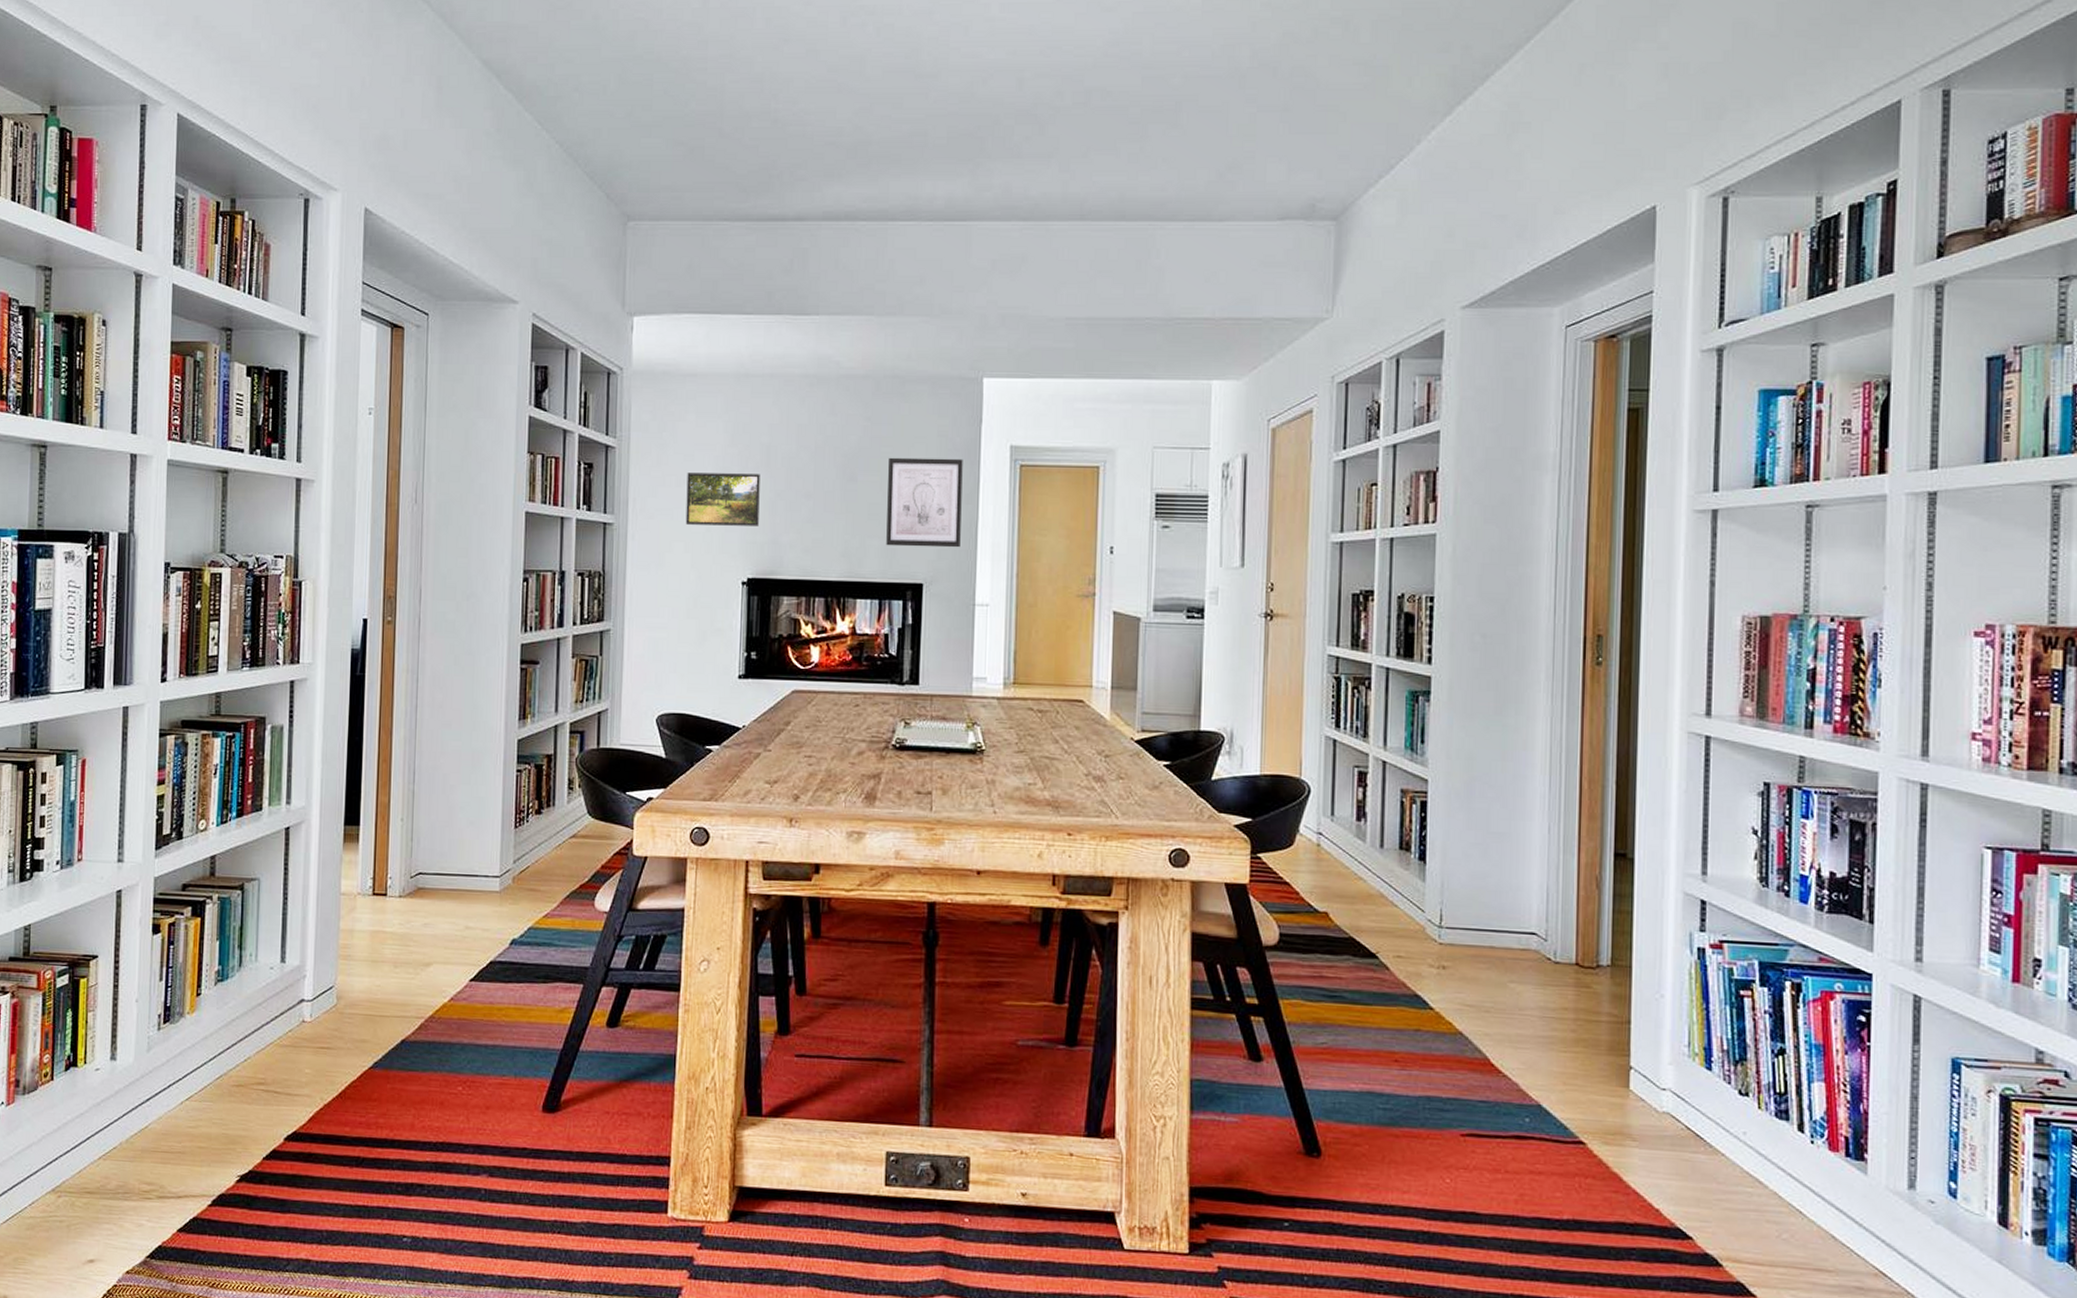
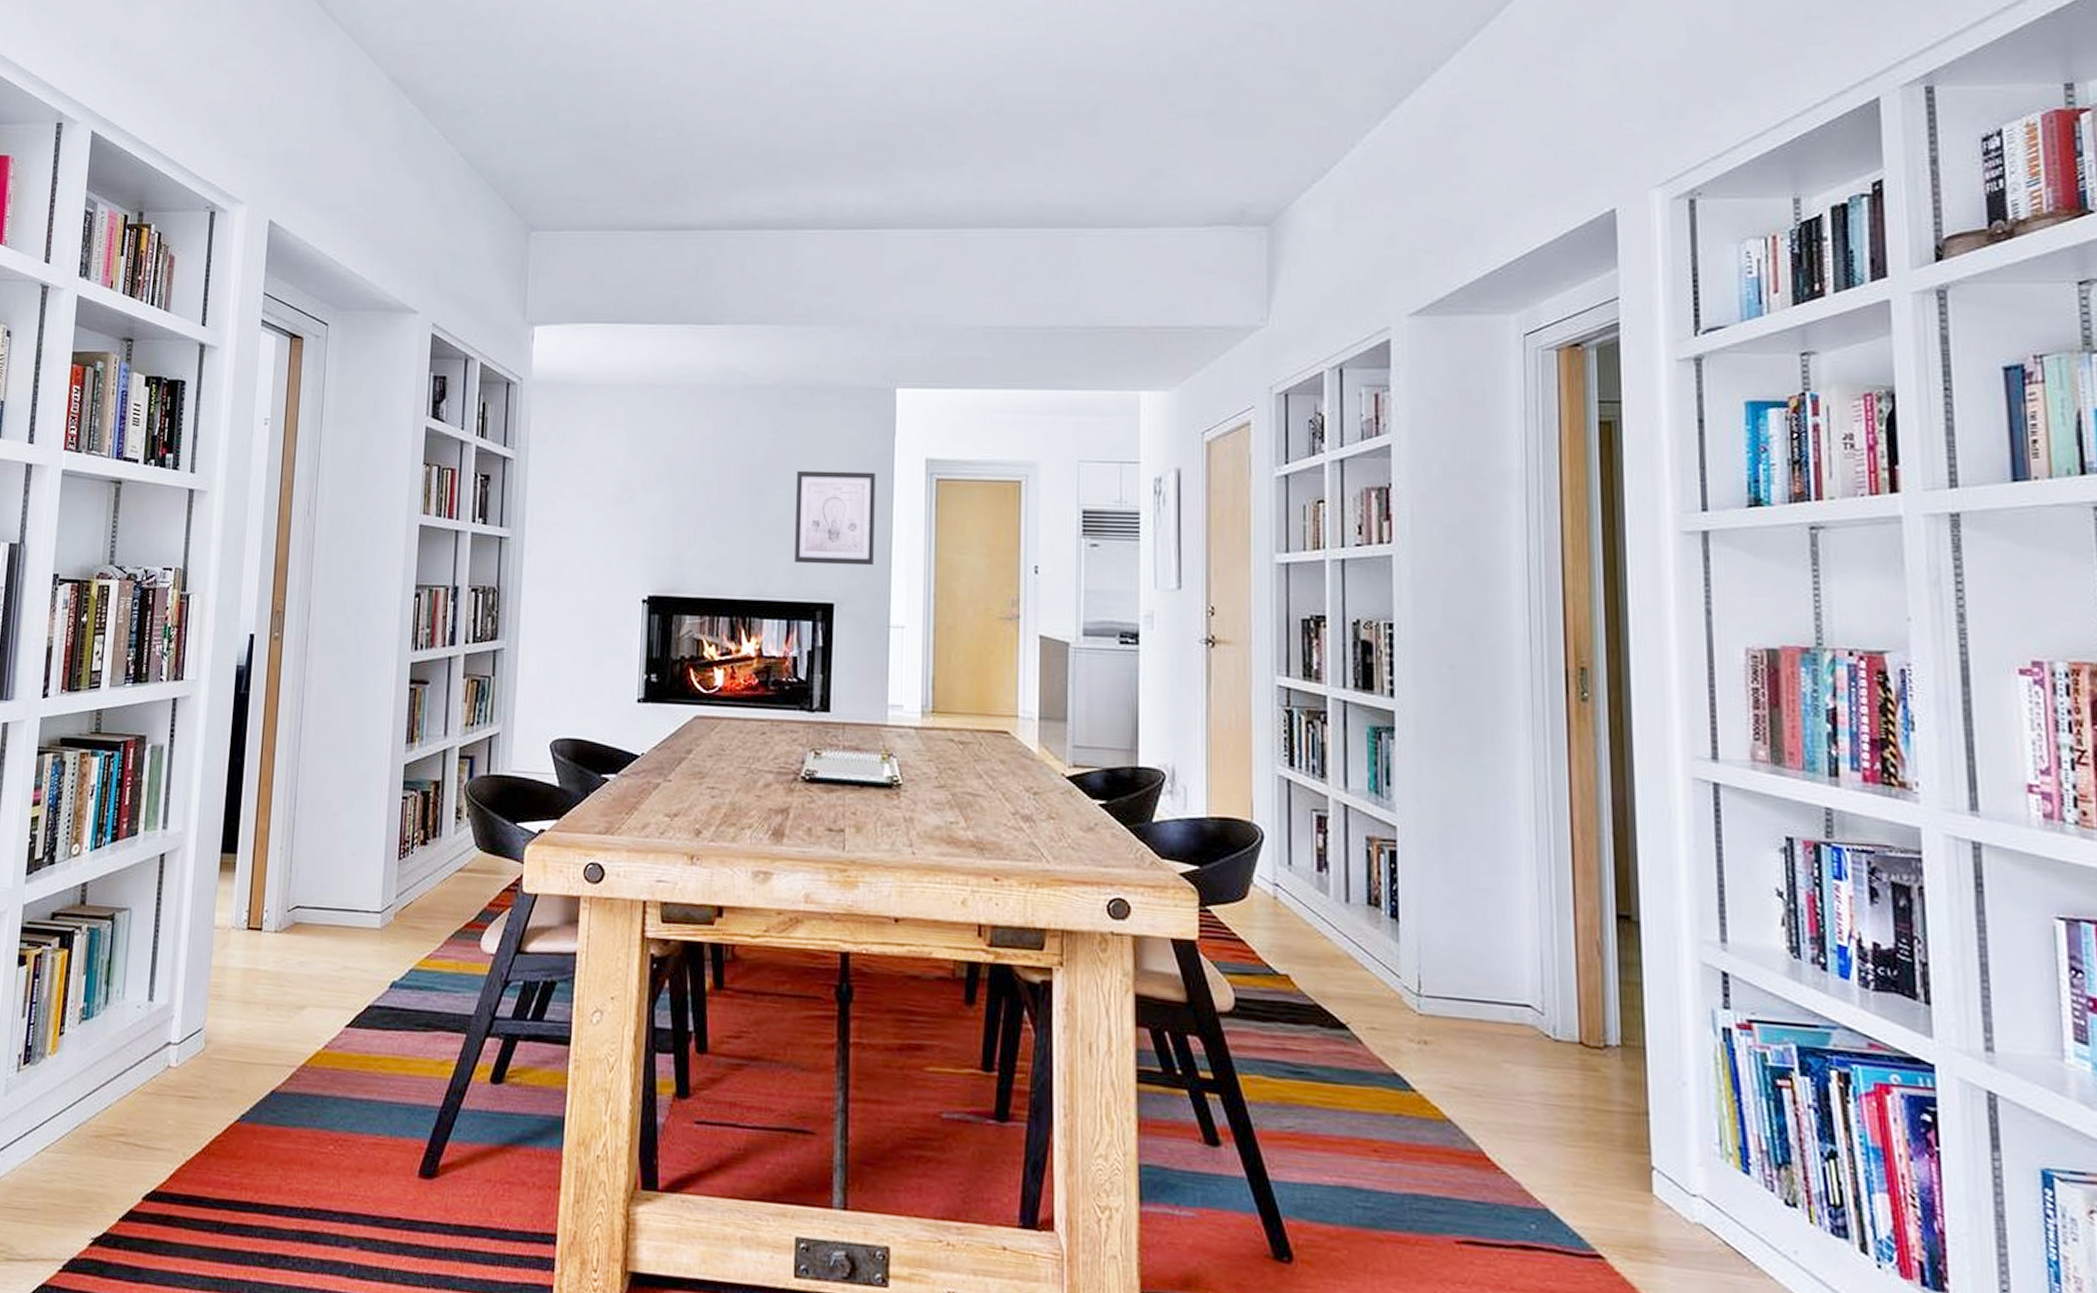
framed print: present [685,473,760,526] -> none [584,485,663,541]

